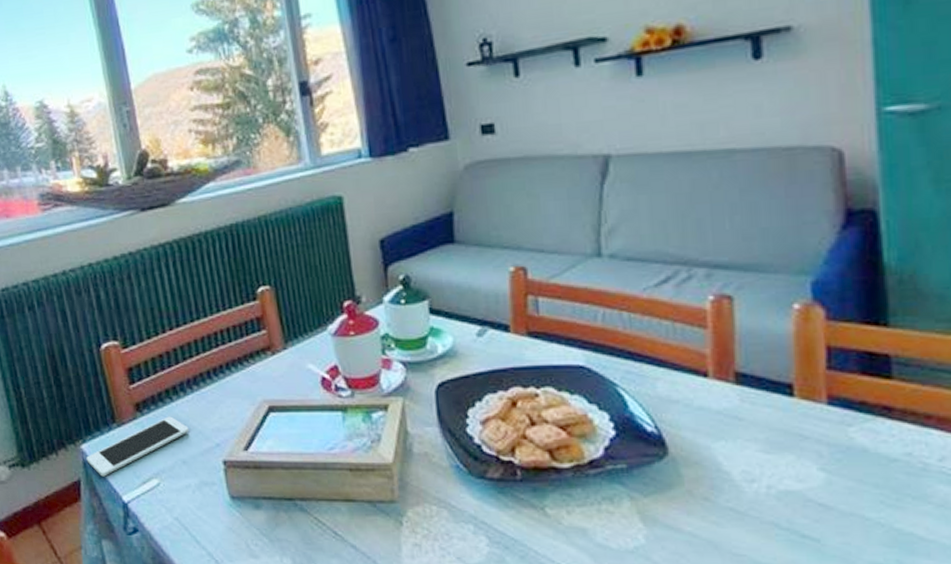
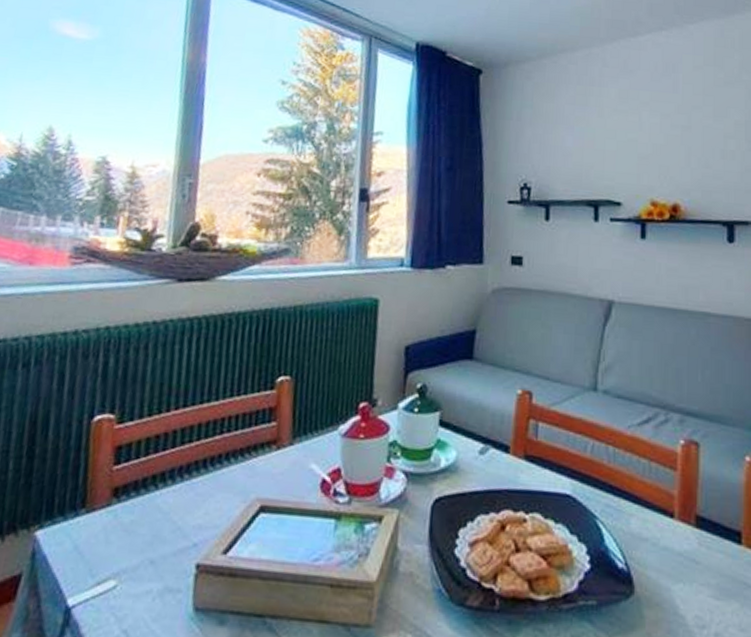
cell phone: present [86,416,189,477] -> none [37,506,168,573]

